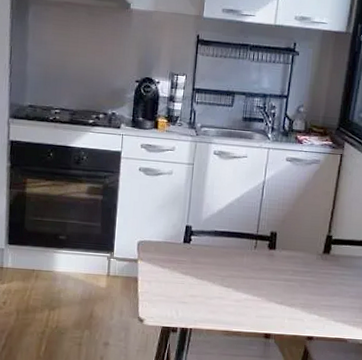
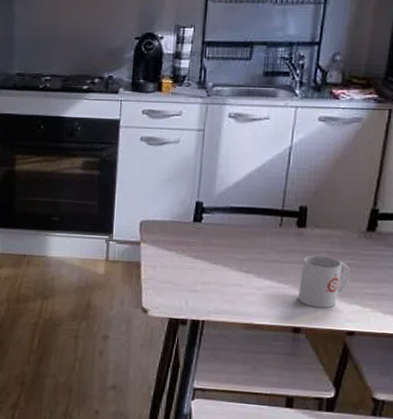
mug: none [269,272,310,317] -> present [298,254,350,308]

